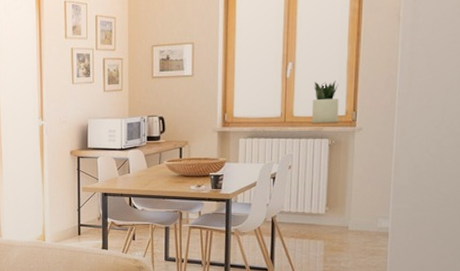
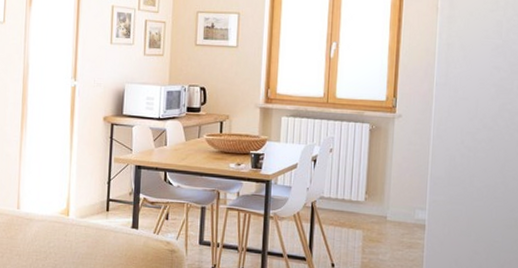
planter: present [310,80,341,125] -> none [352,64,382,109]

